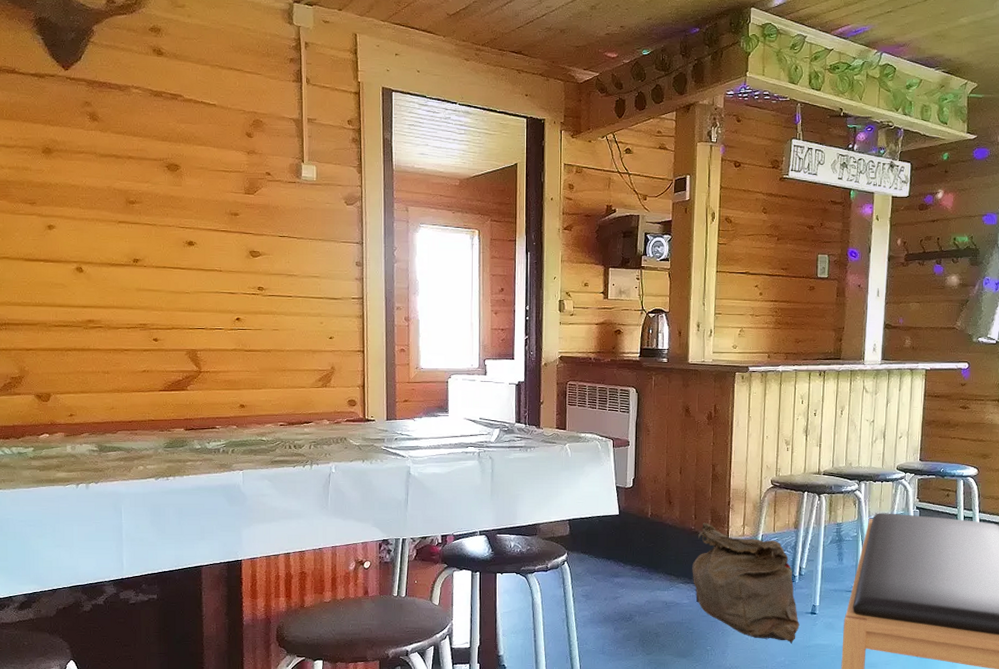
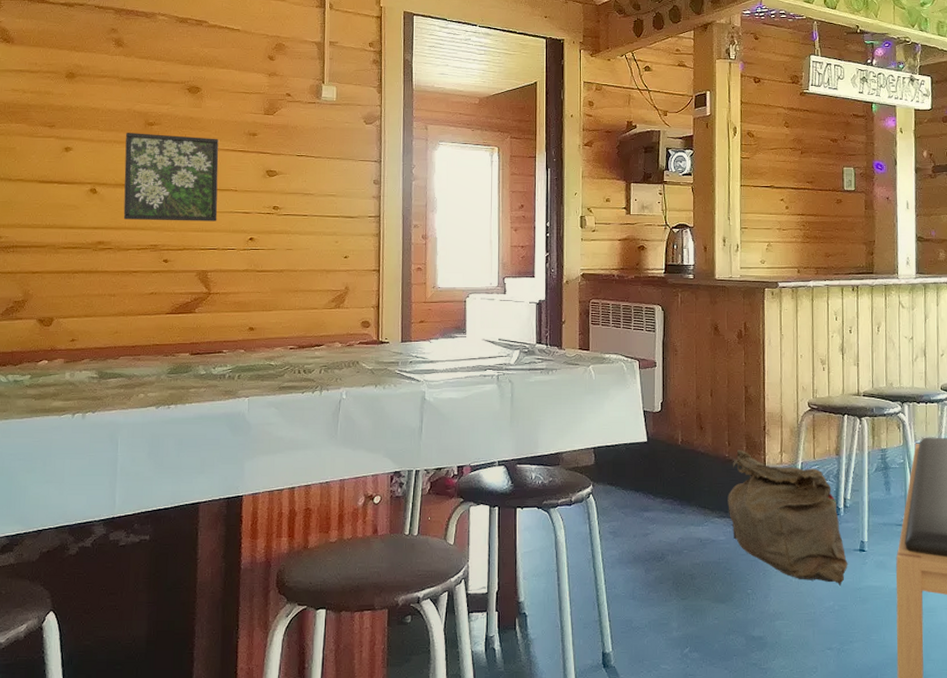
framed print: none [107,211,204,301] -> present [123,133,219,221]

